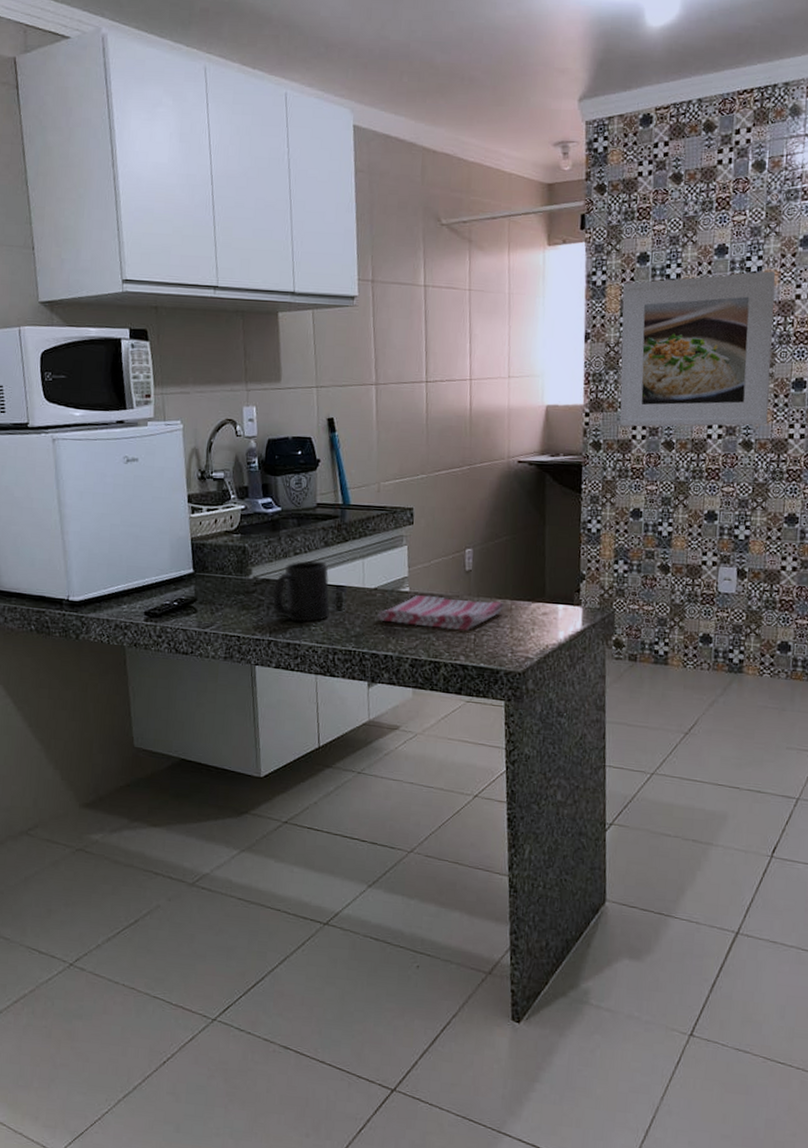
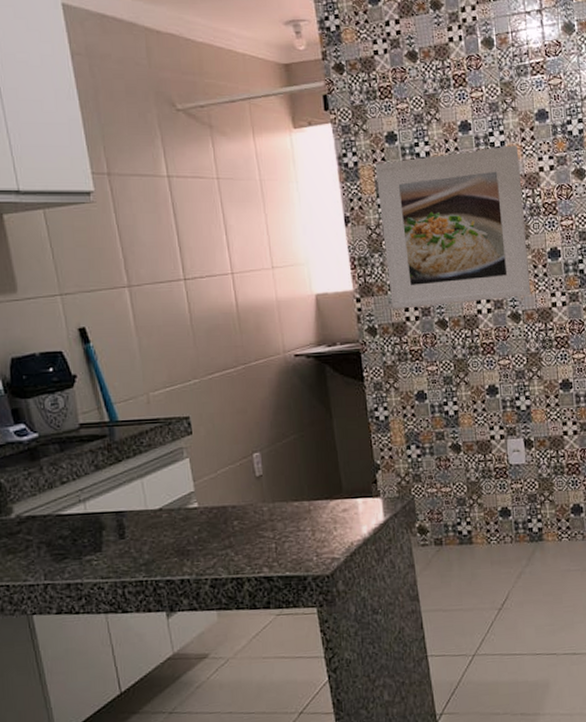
mug: present [273,560,330,622] -> none [42,487,112,559]
dish towel: present [376,595,504,631] -> none [165,504,302,545]

